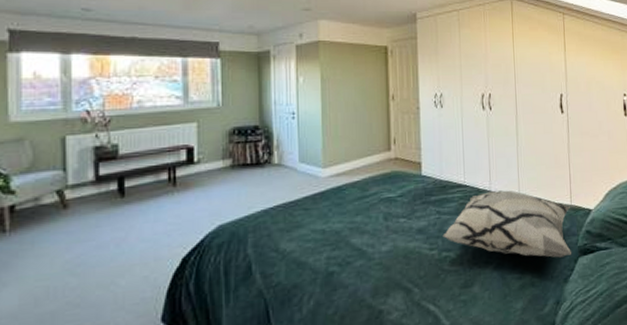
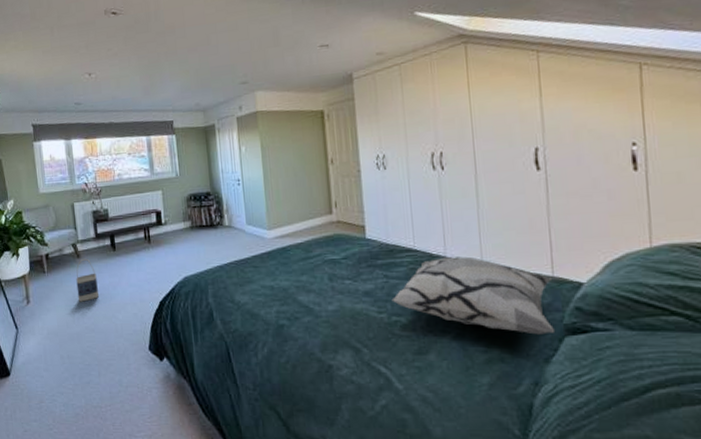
bag: none [58,208,92,269] -> present [76,258,99,302]

